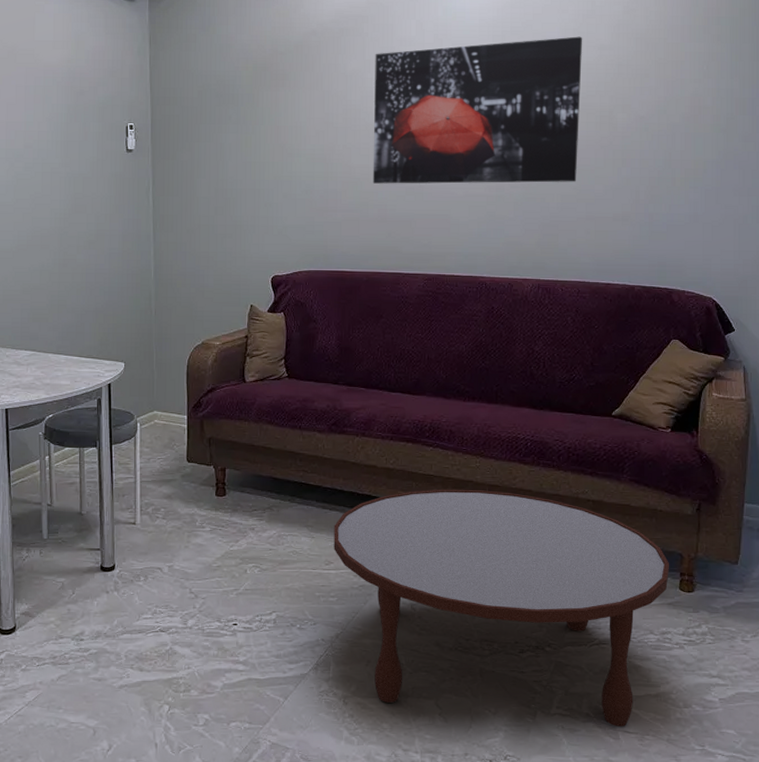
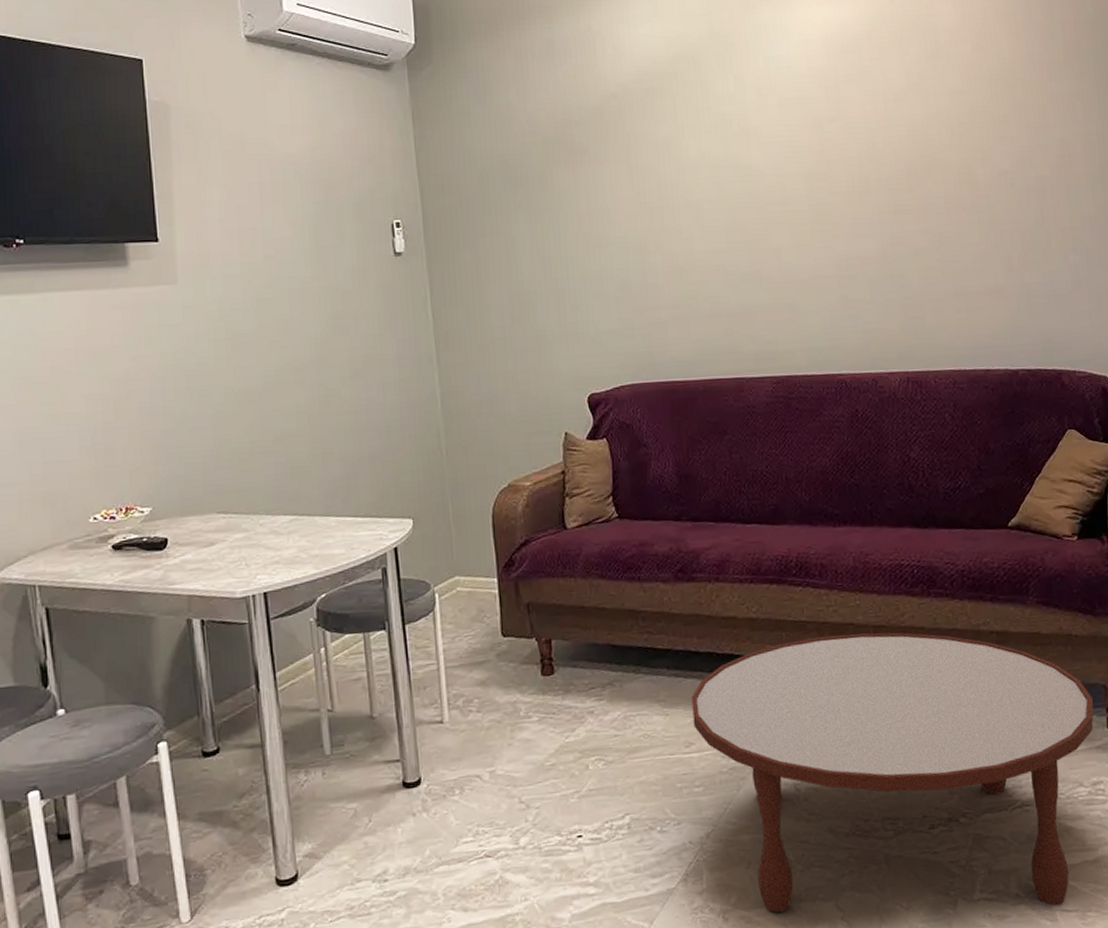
wall art: present [373,36,583,184] -> none [689,82,939,272]

